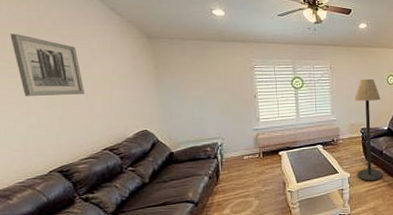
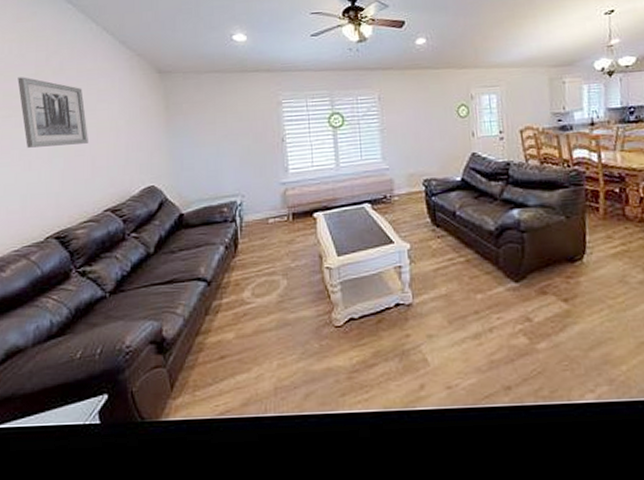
floor lamp: present [354,78,382,182] -> none [412,110,457,256]

